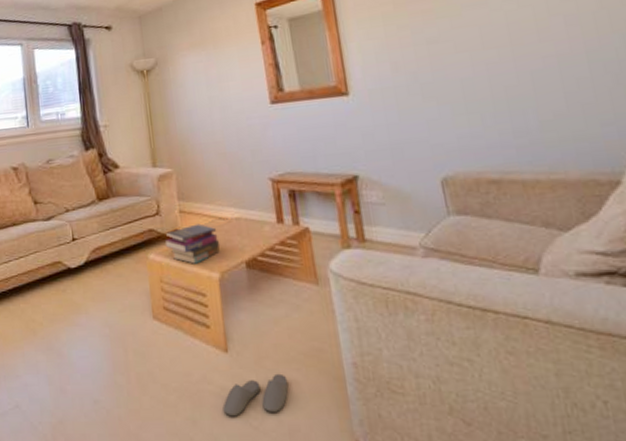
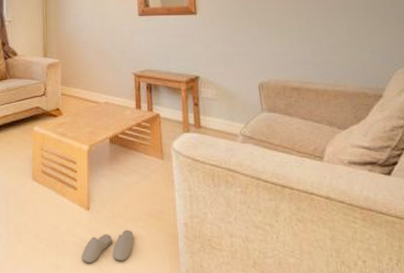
books: present [165,224,221,264] -> none [49,105,91,137]

